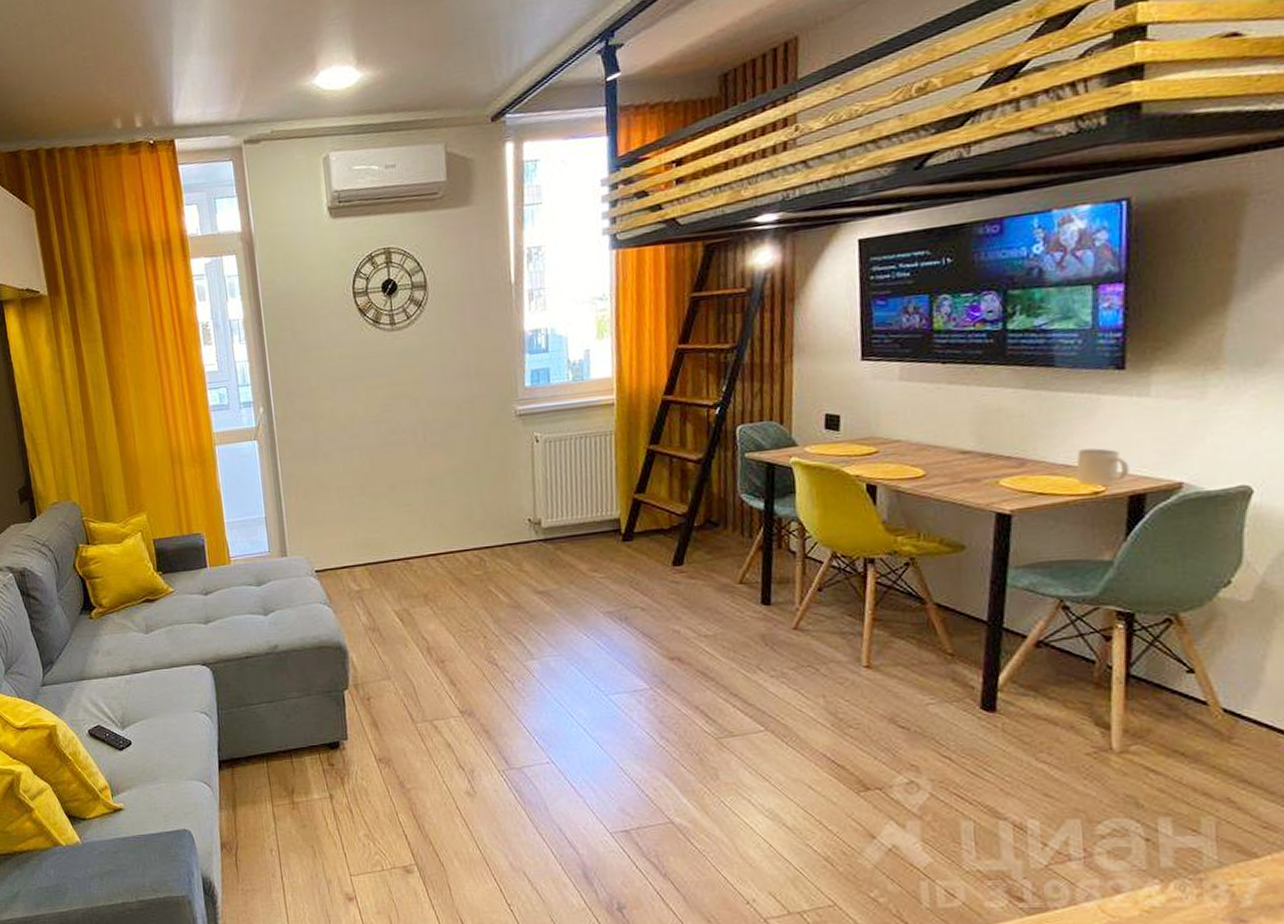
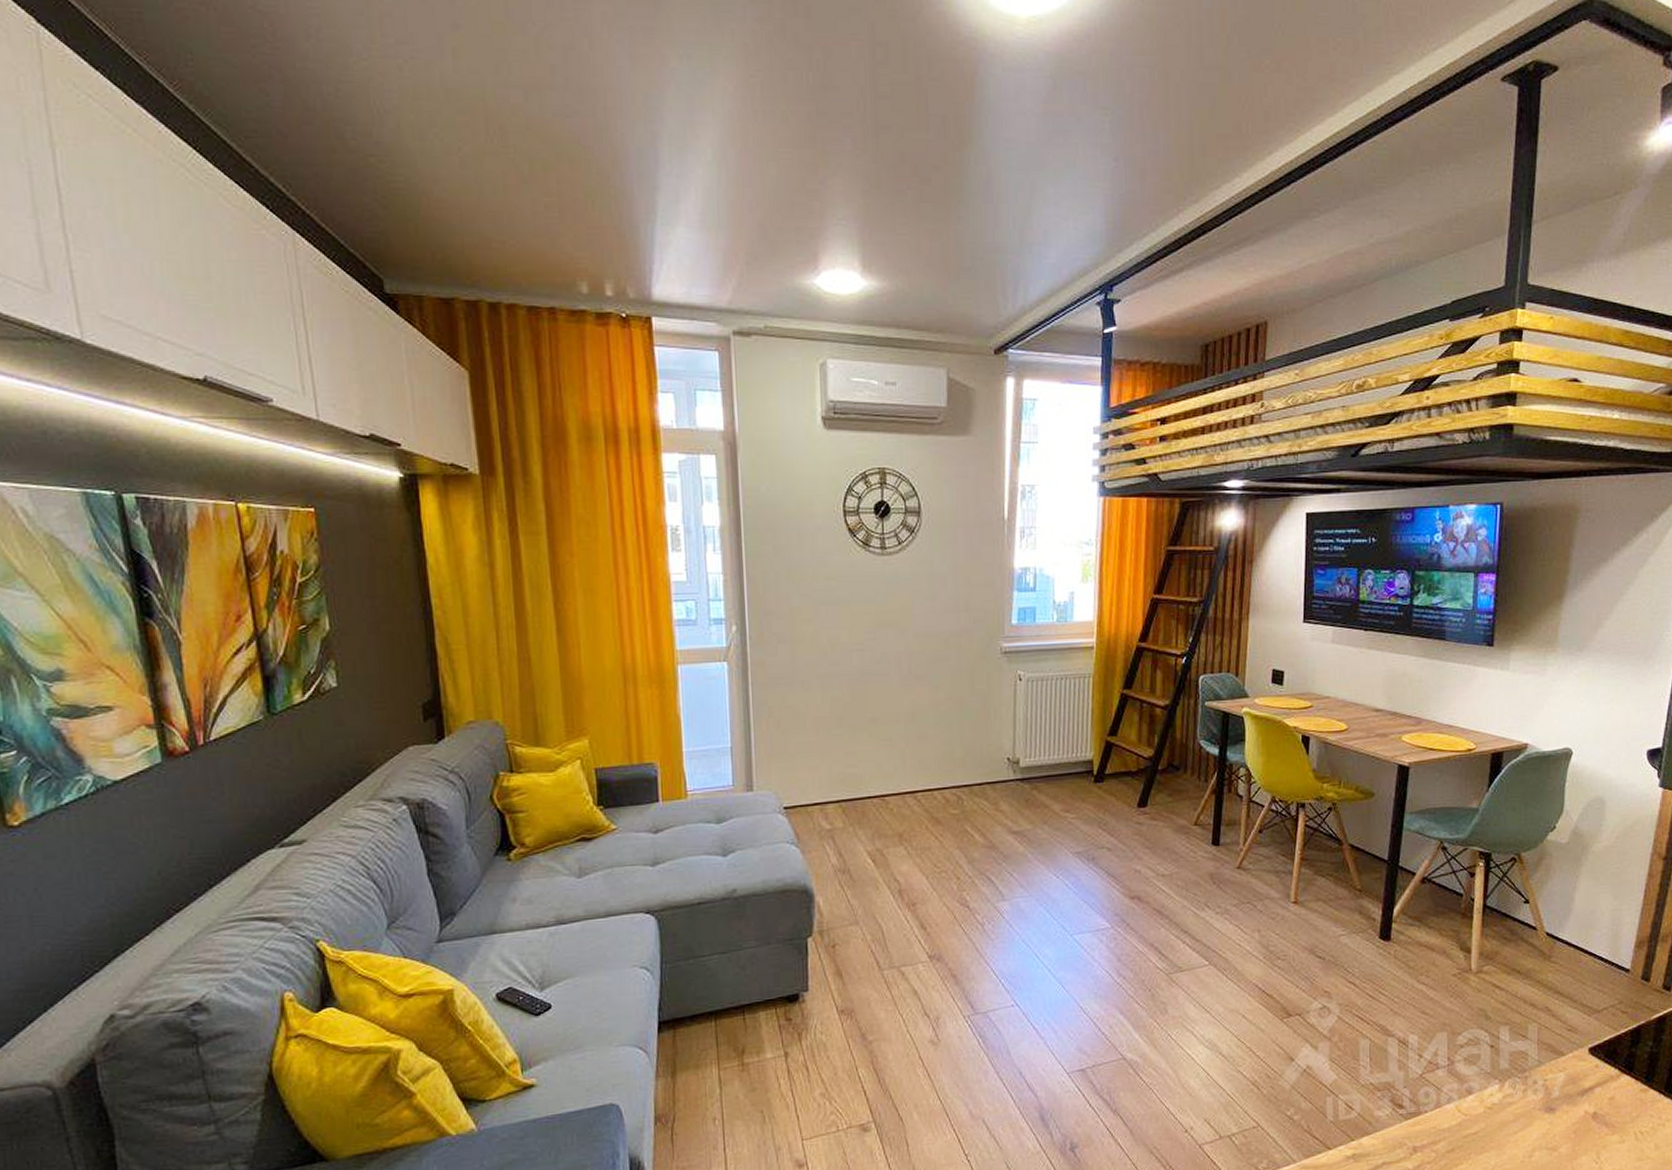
mug: present [1076,448,1130,487] -> none [1456,712,1493,745]

